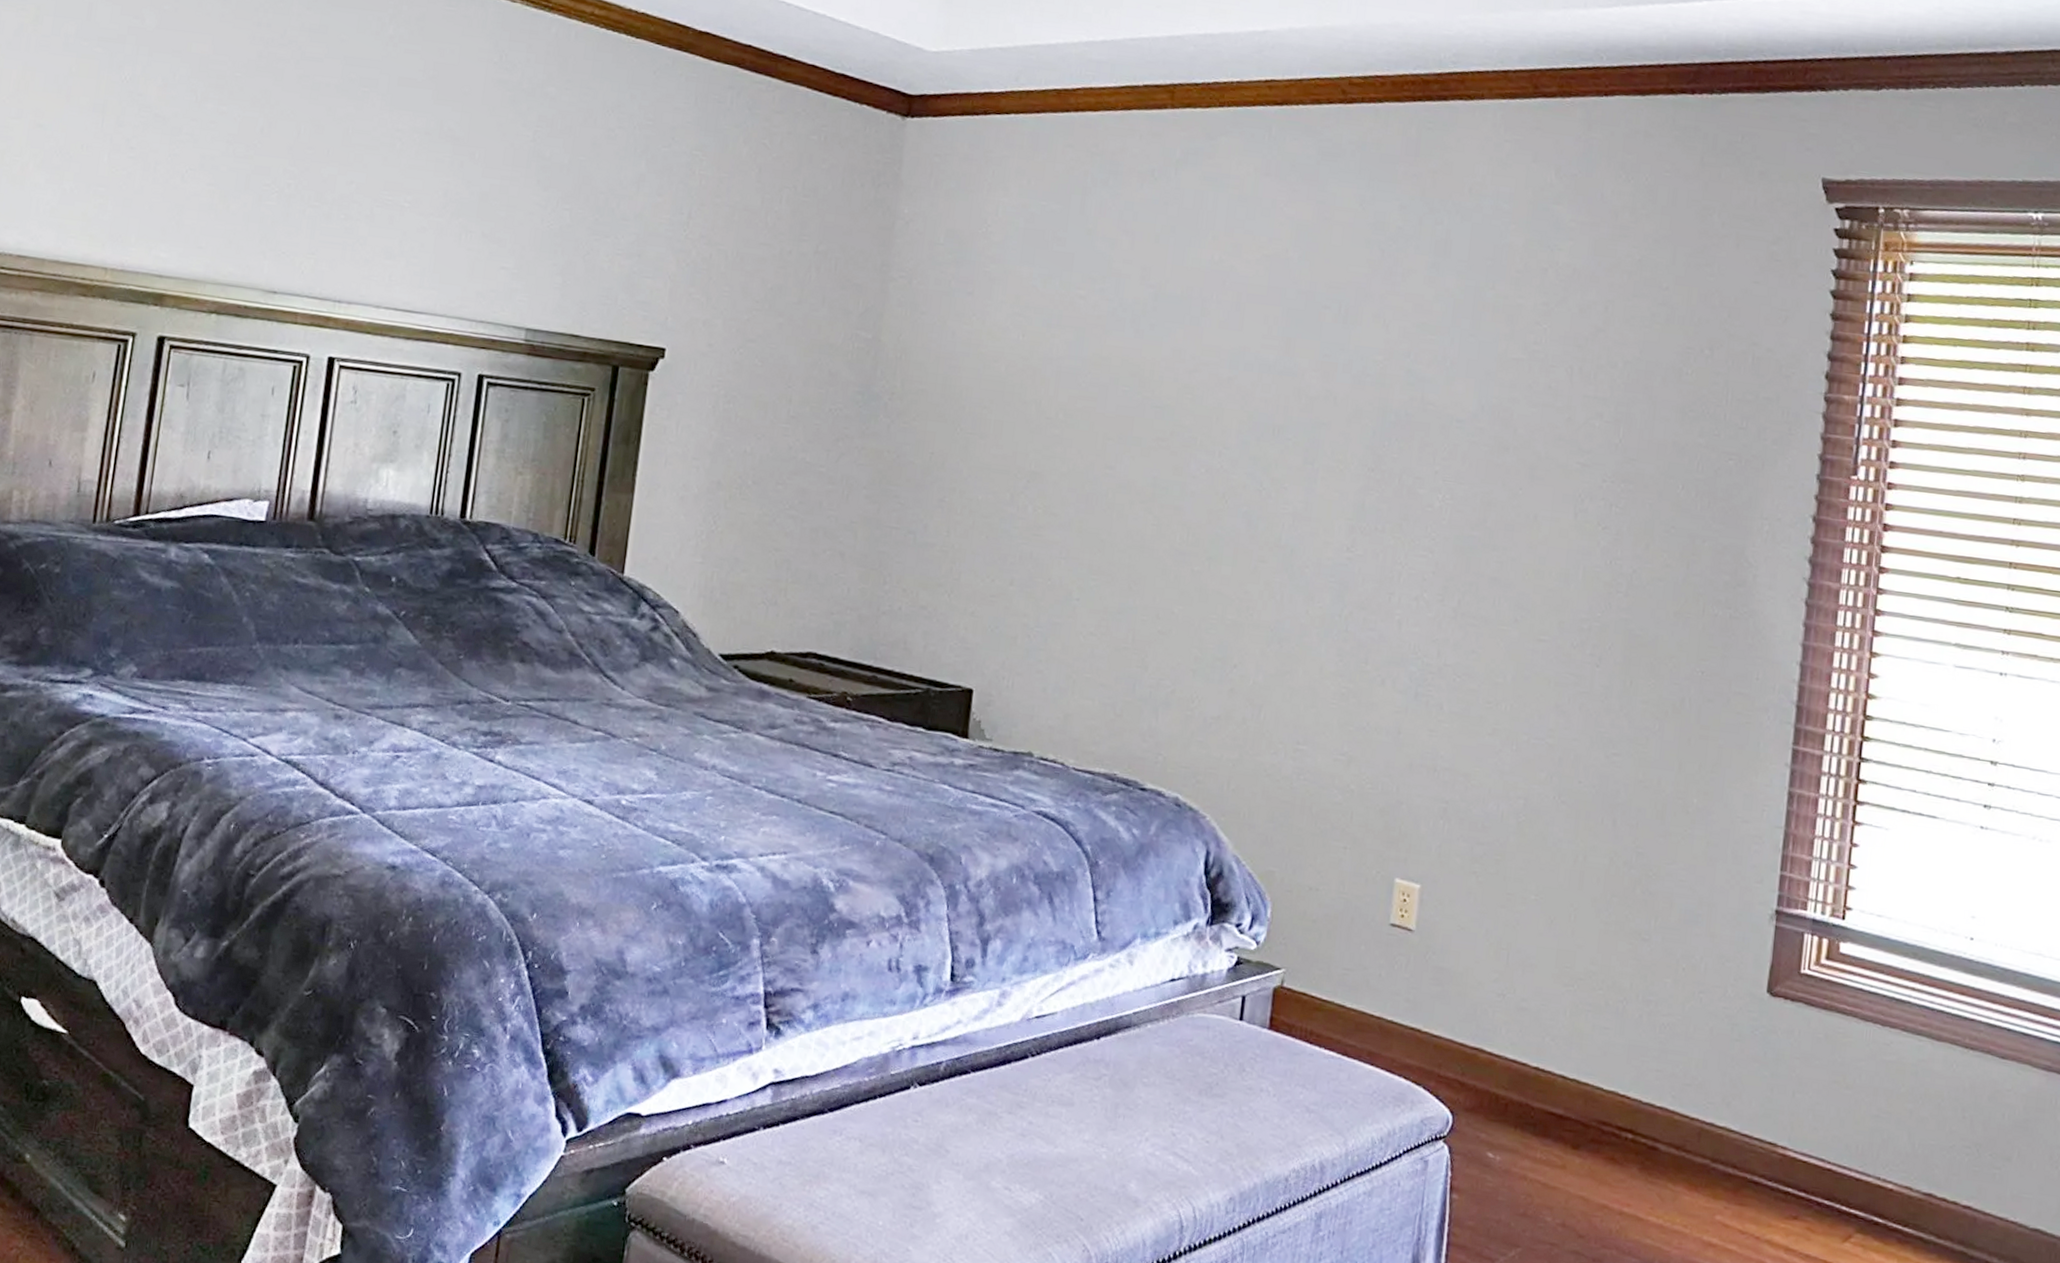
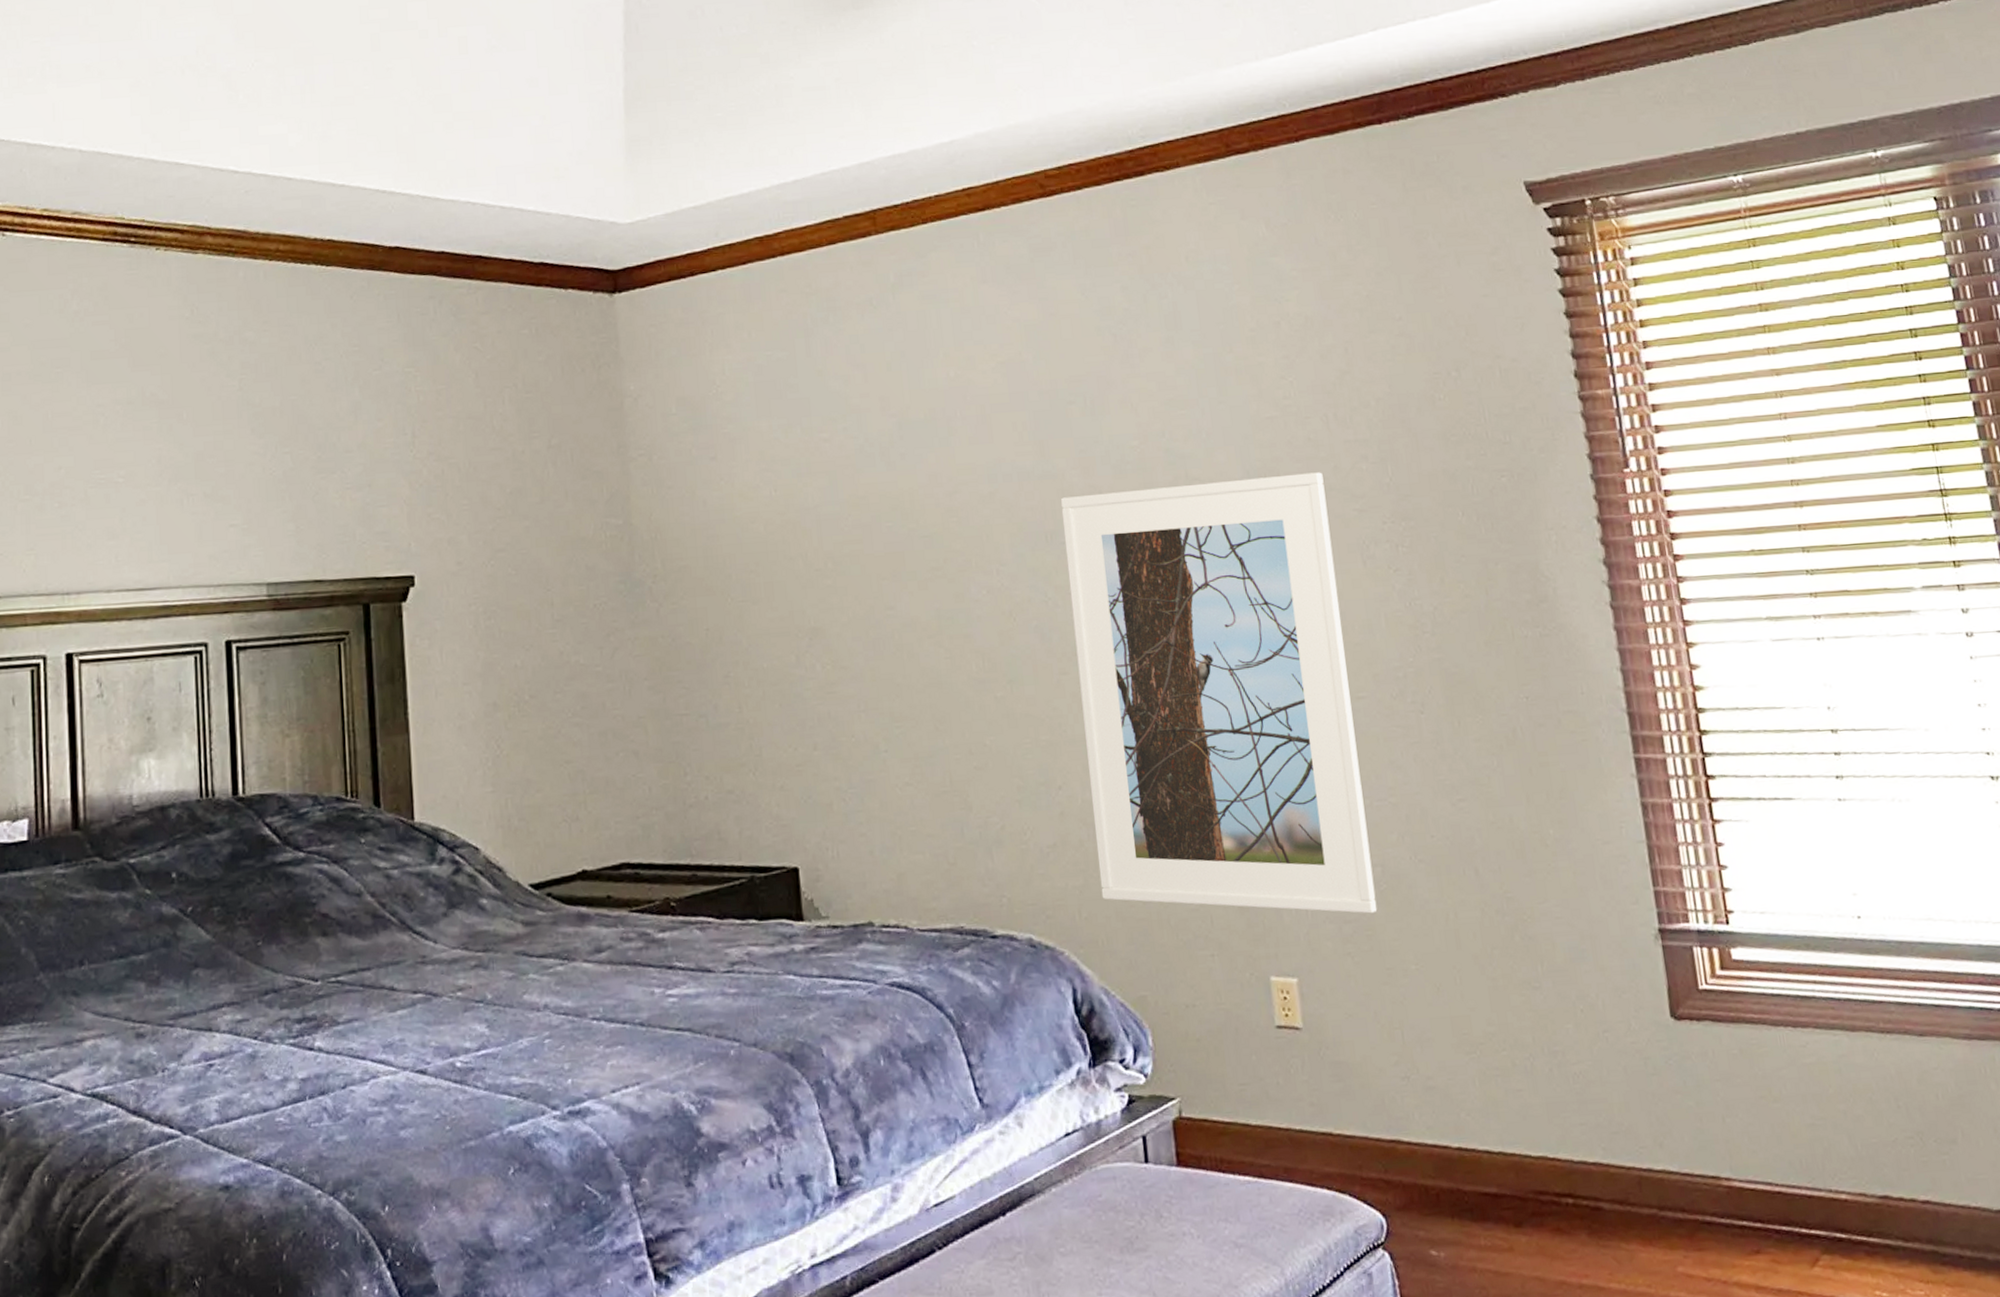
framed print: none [1252,396,1555,841] -> present [1060,472,1378,914]

